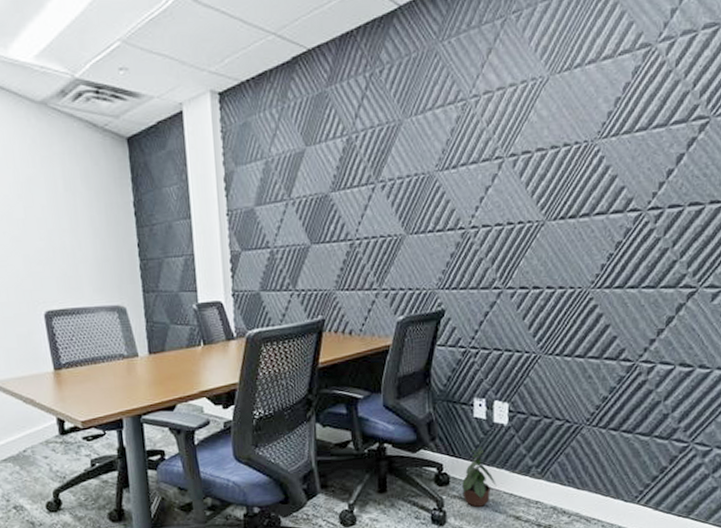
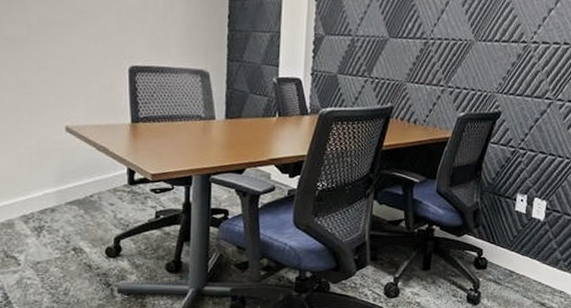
potted plant: present [462,447,497,507] -> none [497,238,528,291]

